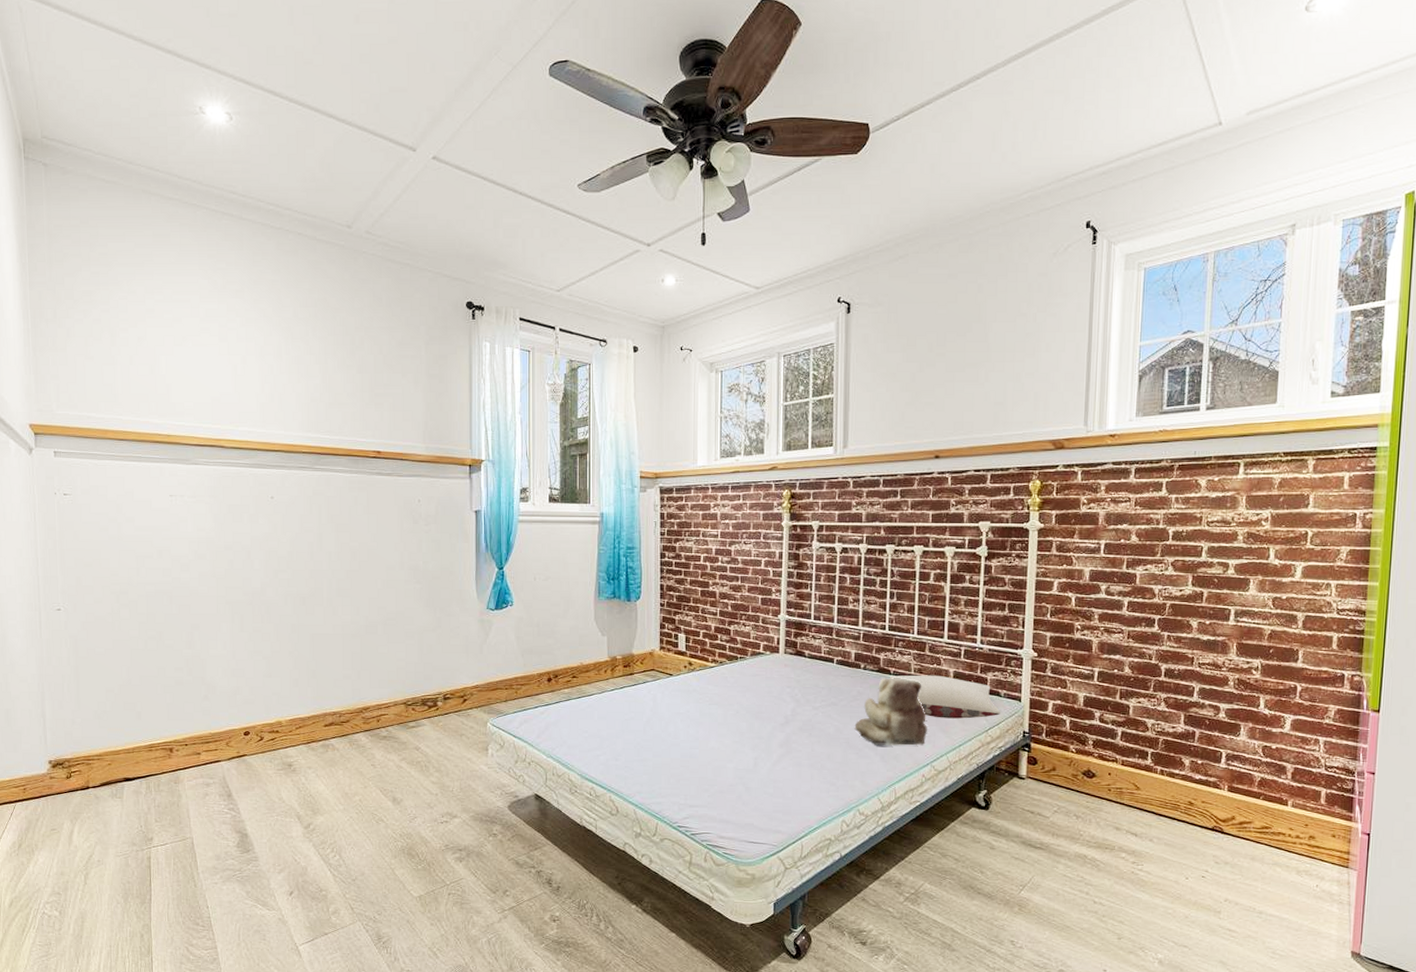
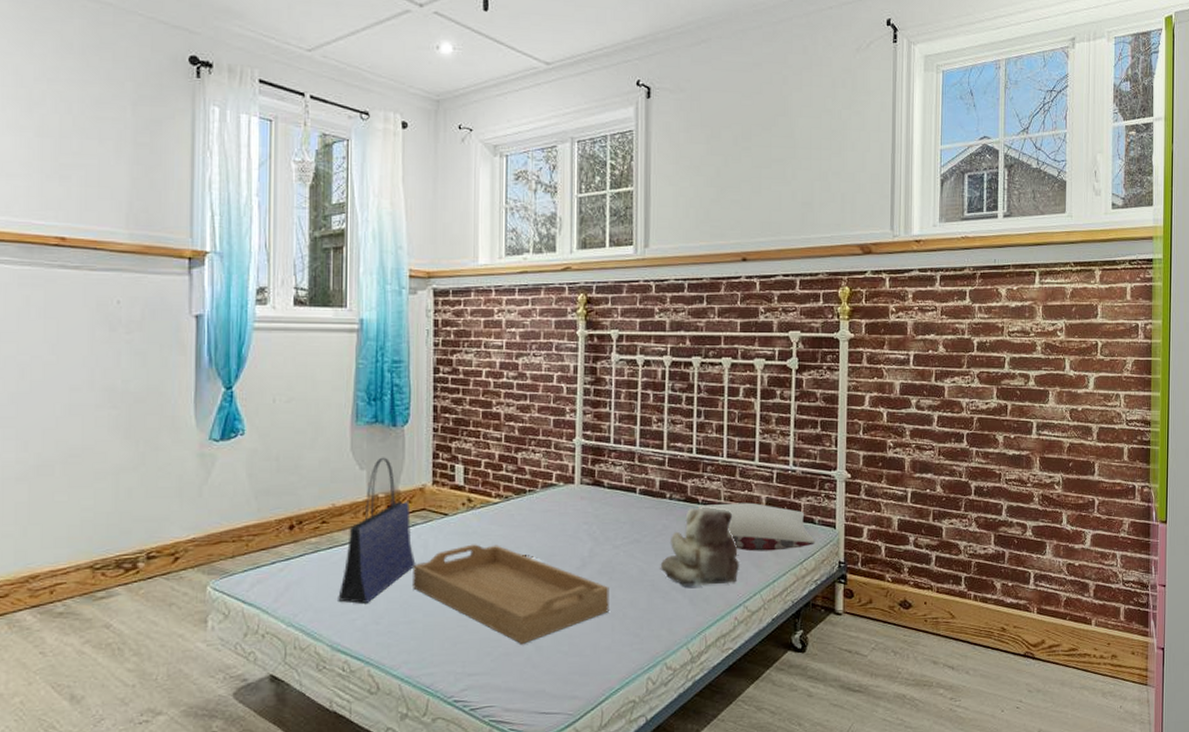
tote bag: none [586,626,647,743] -> present [338,457,416,603]
serving tray: none [644,700,809,784] -> present [413,544,609,644]

